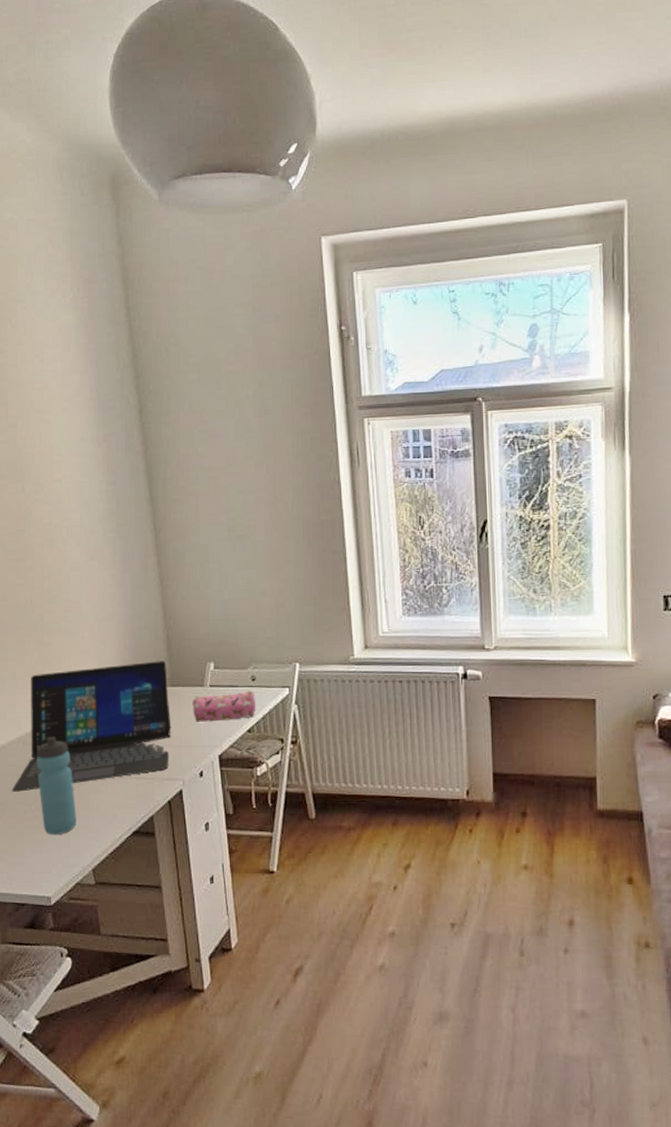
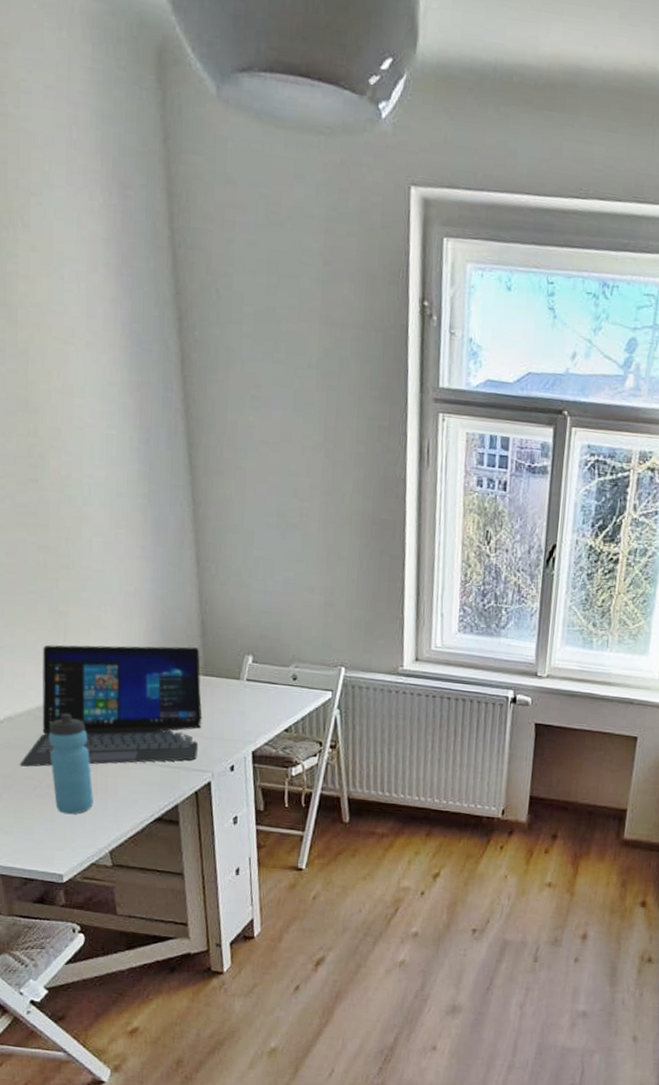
pencil case: present [193,691,257,723] -> none [226,689,296,718]

